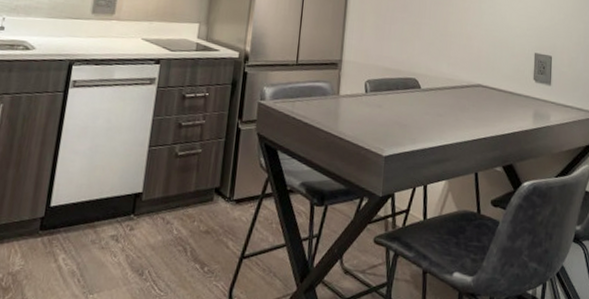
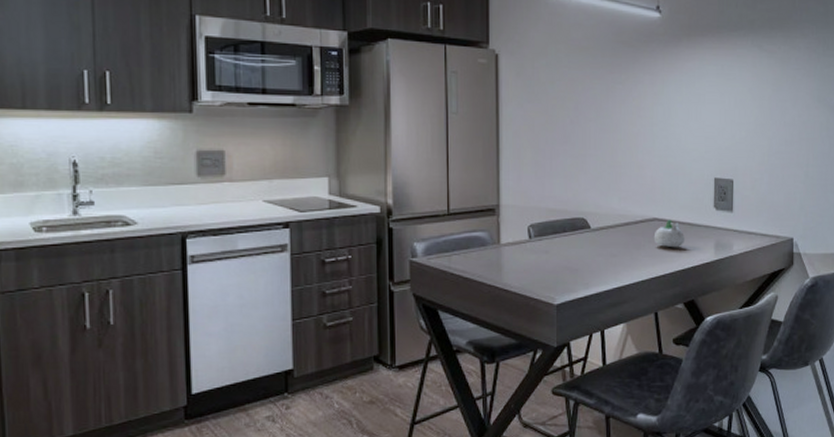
succulent planter: none [477,87,507,114] -> present [653,220,686,248]

